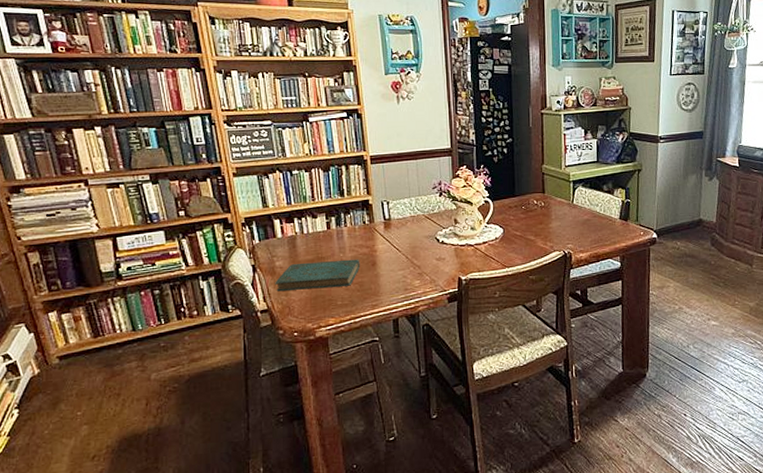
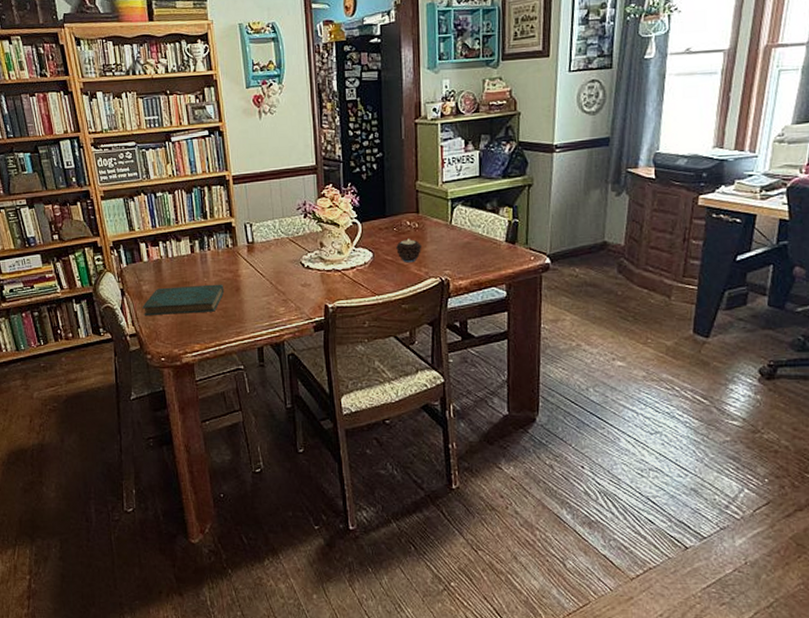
candle: none [524,216,548,238] -> present [396,238,422,263]

